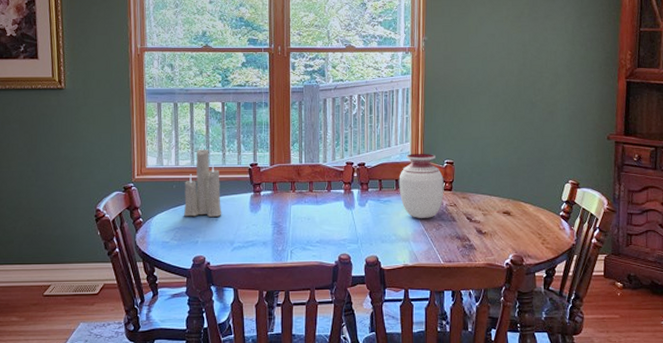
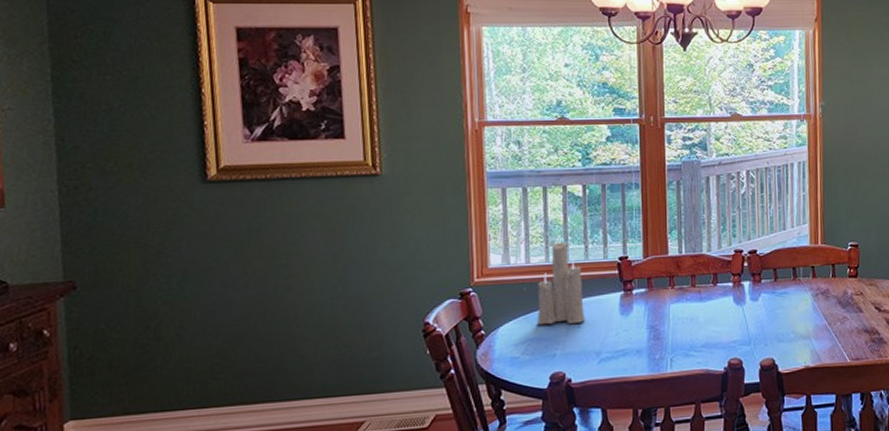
vase: present [399,153,444,218] -> none [796,235,849,311]

